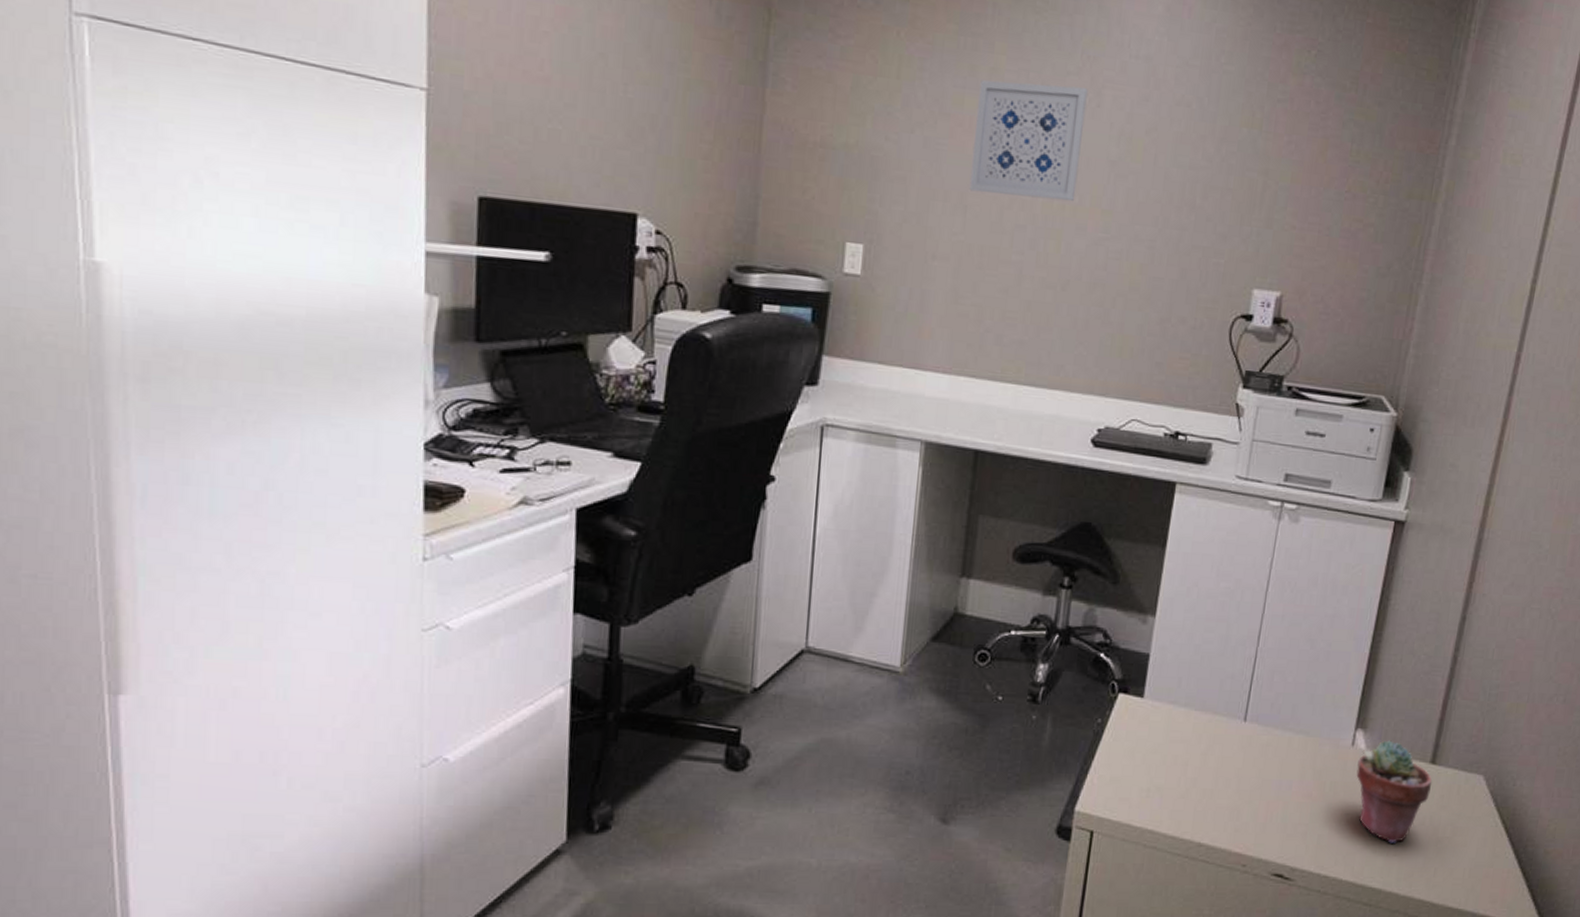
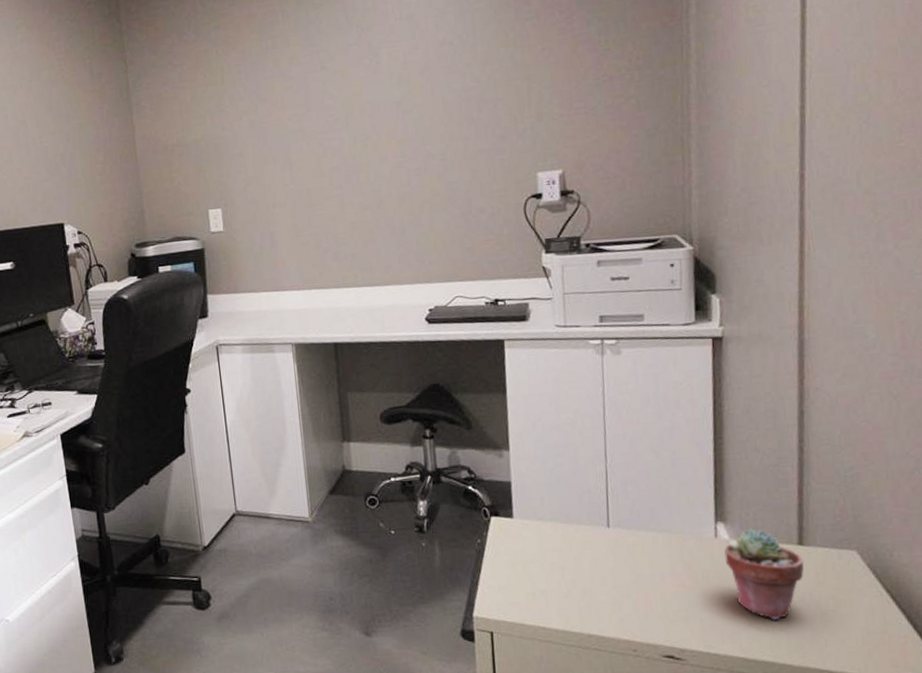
wall art: present [969,80,1088,202] -> none [283,53,374,151]

